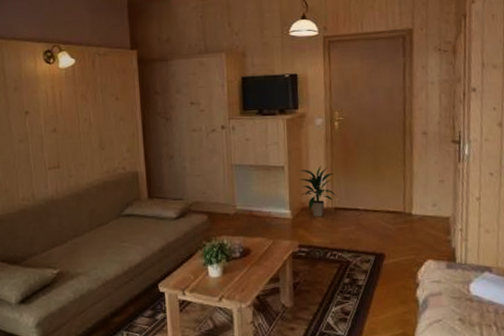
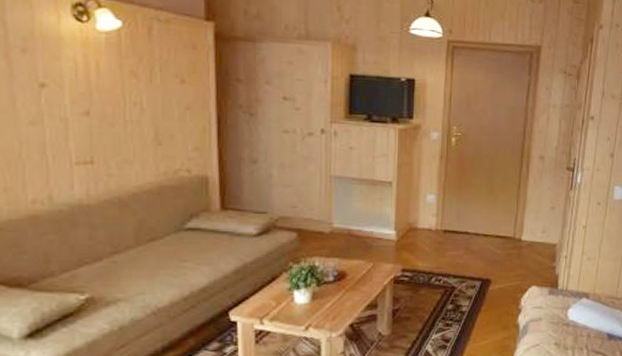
indoor plant: present [299,165,336,218] -> none [408,184,446,240]

